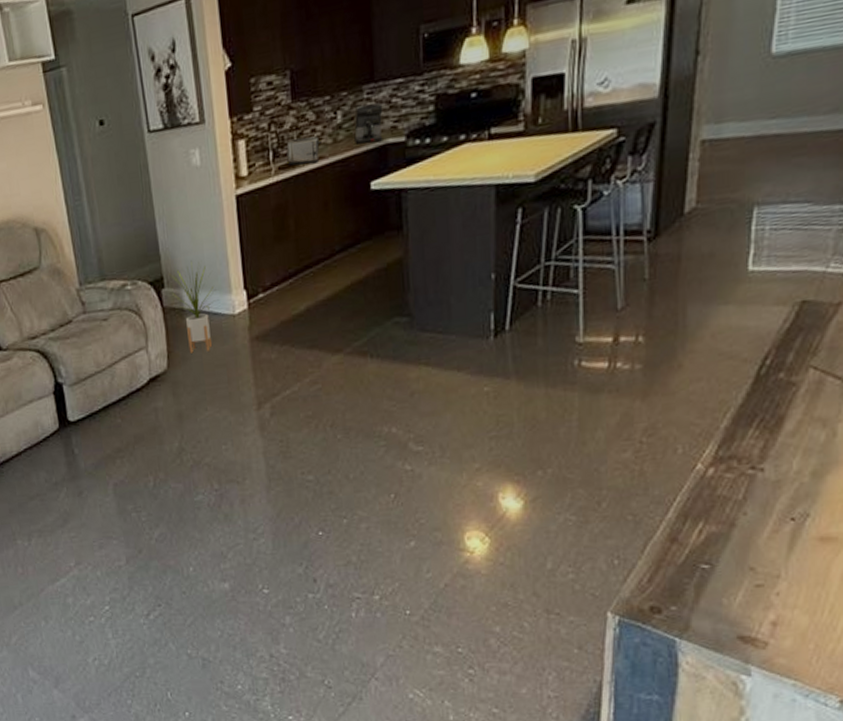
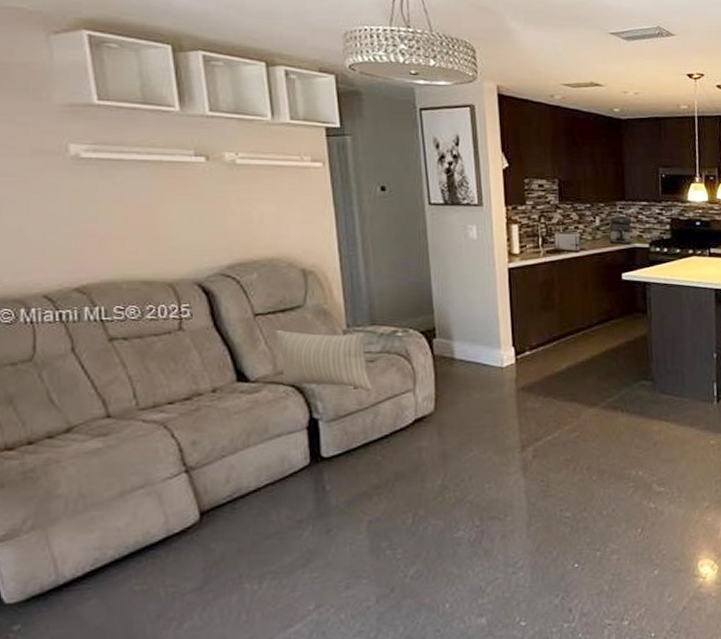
pillow: none [17,290,108,352] -> present [274,329,373,391]
house plant: present [169,260,219,353] -> none [441,317,488,398]

